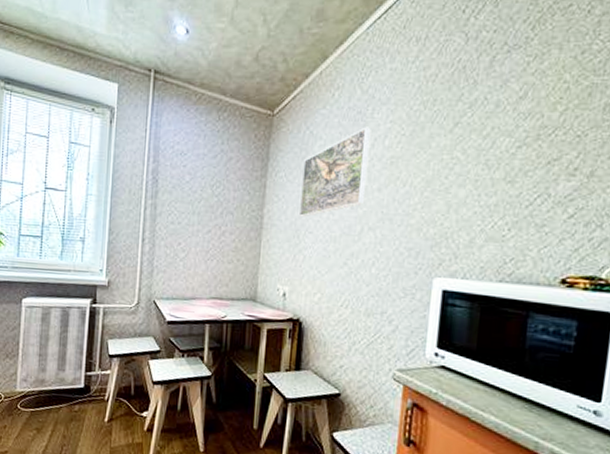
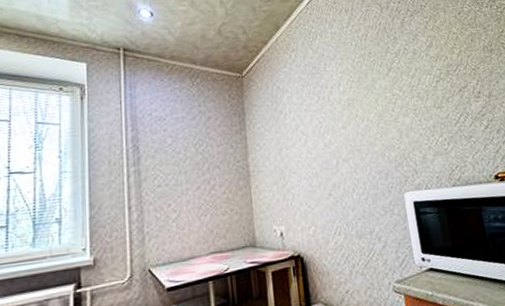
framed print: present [298,127,371,218] -> none [276,78,335,161]

